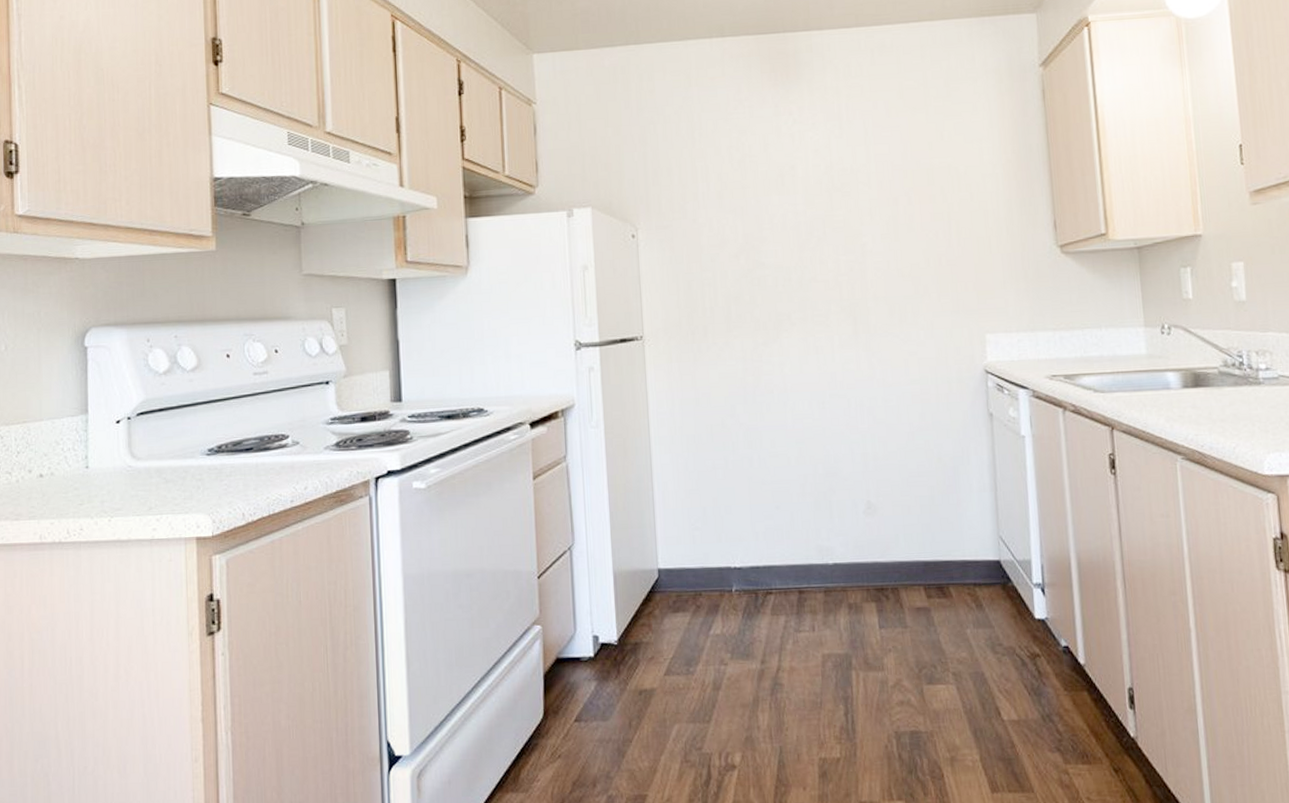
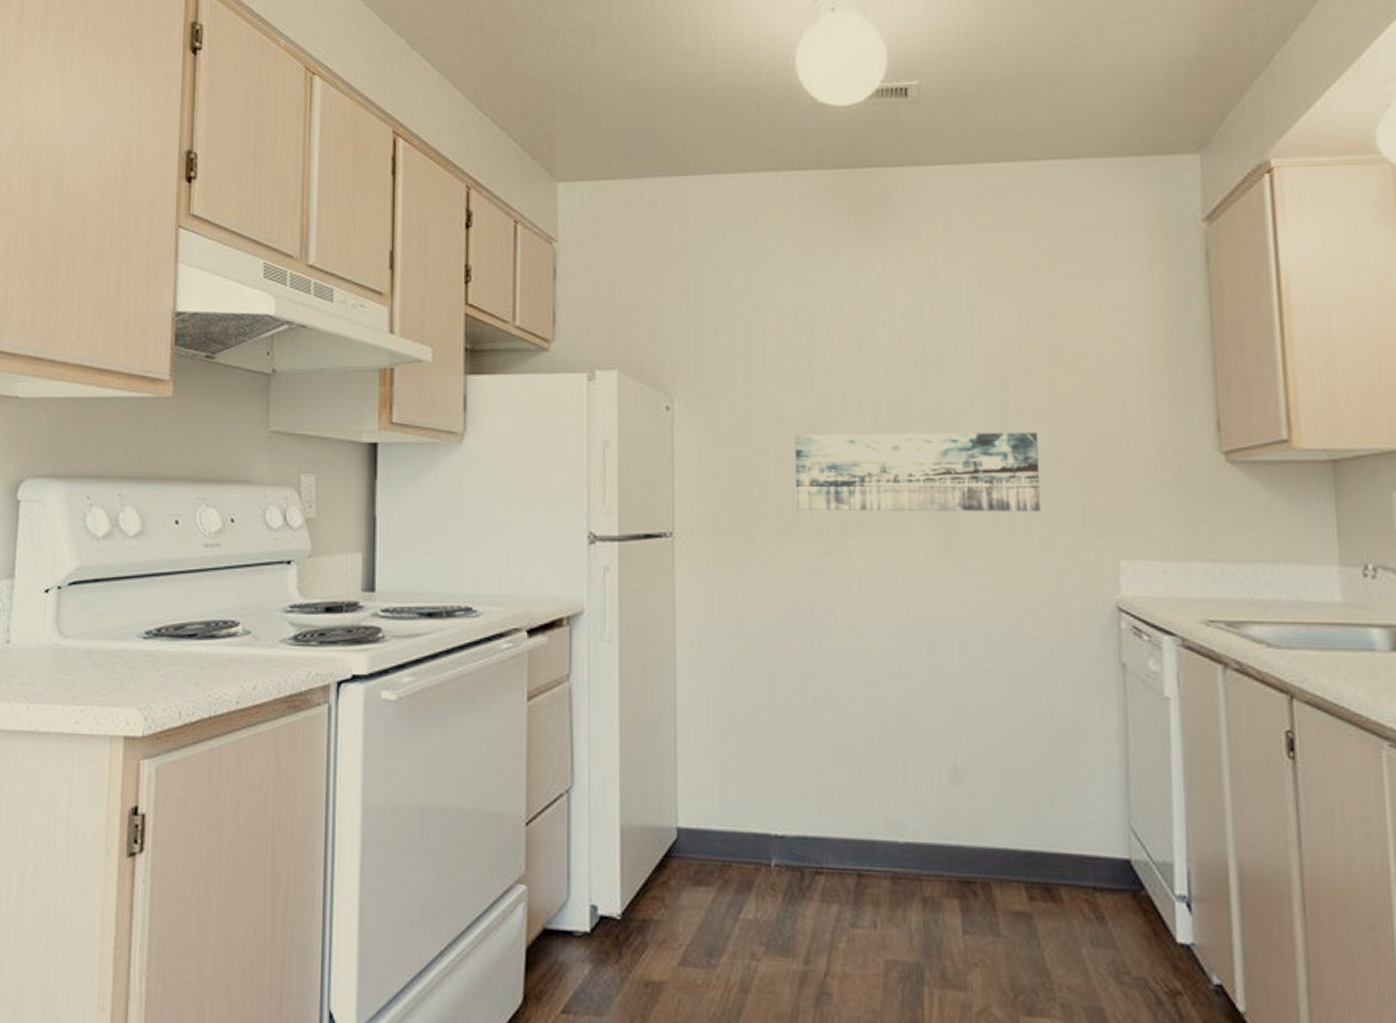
wall art: none [735,239,927,312] -> present [794,433,1042,512]

